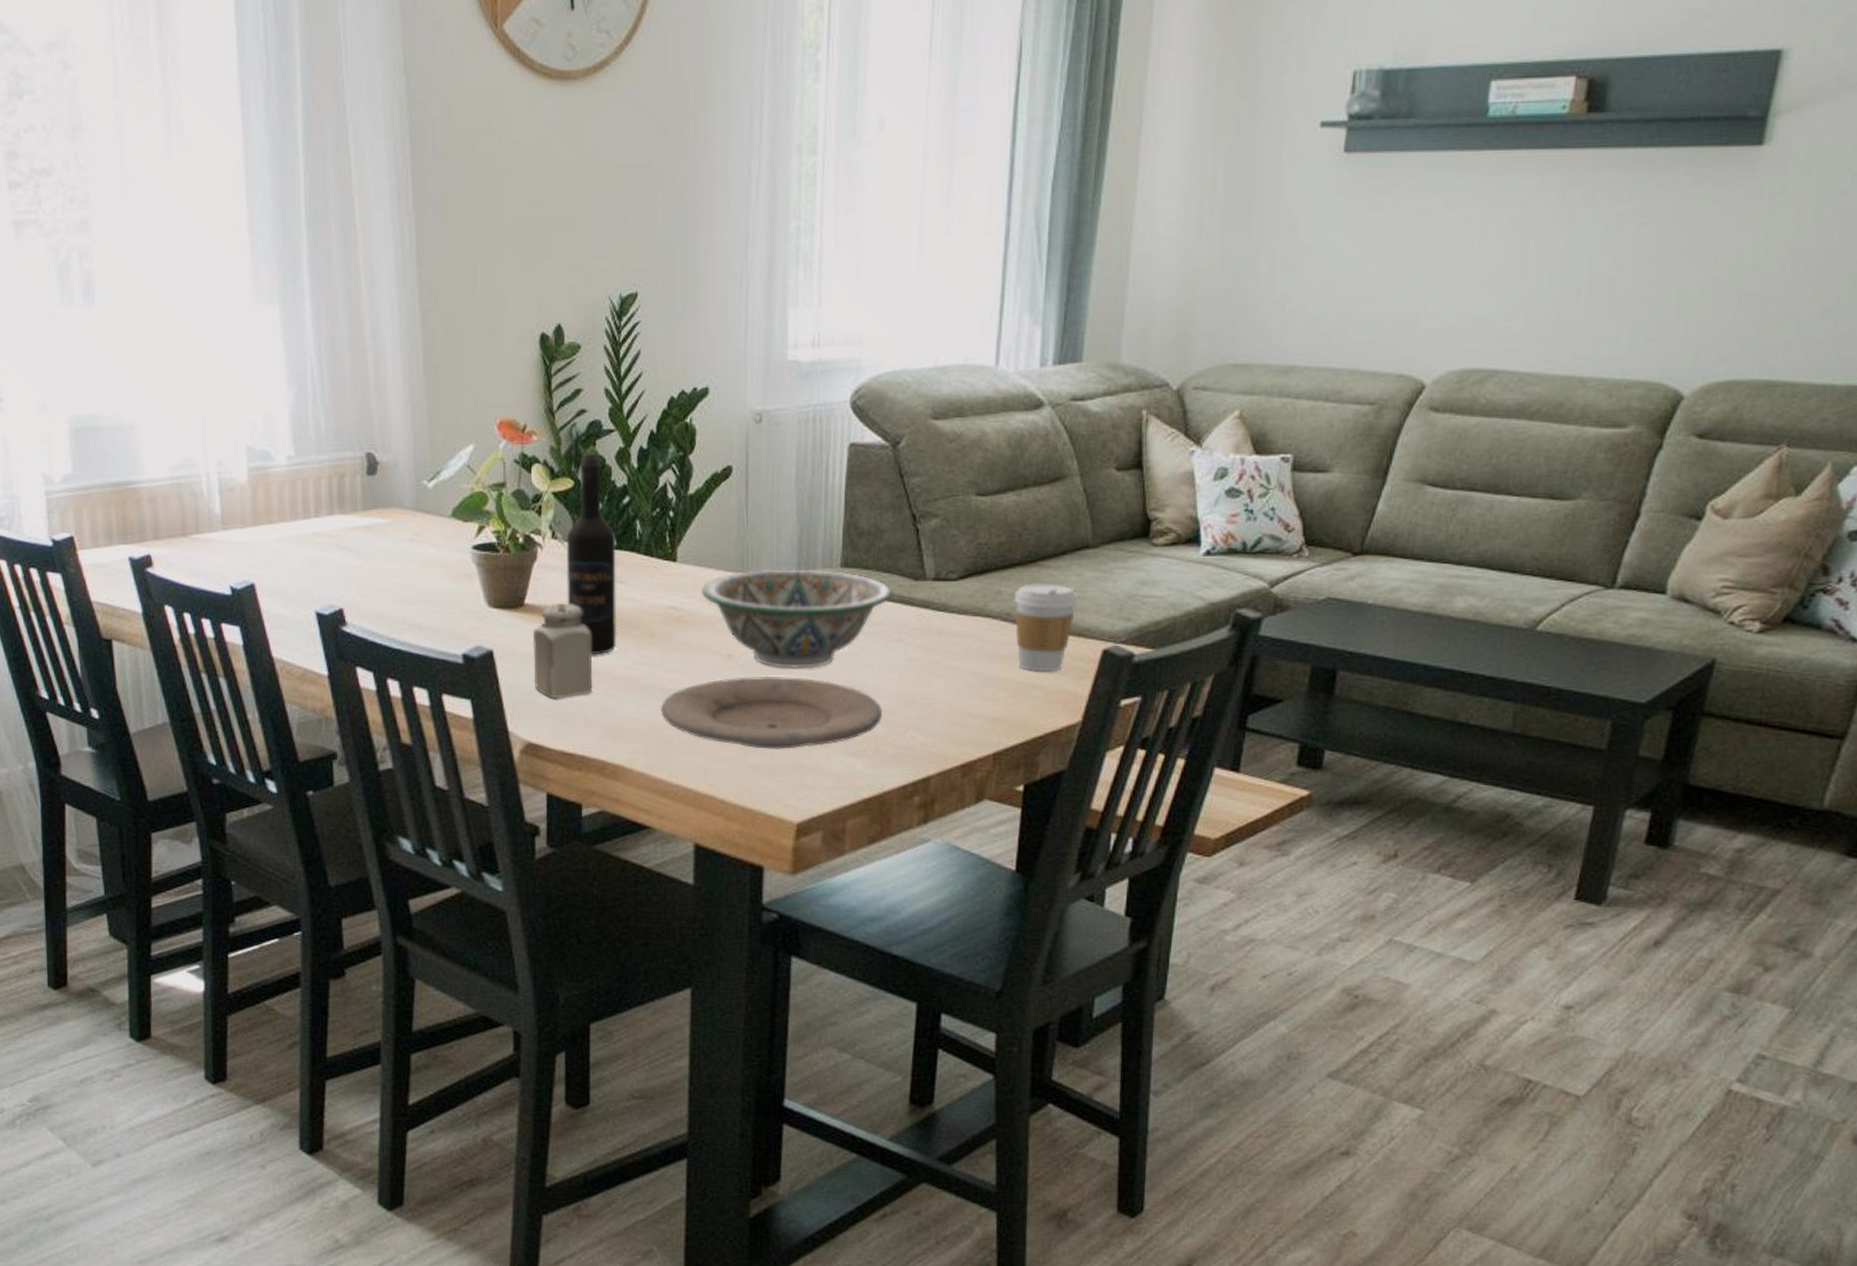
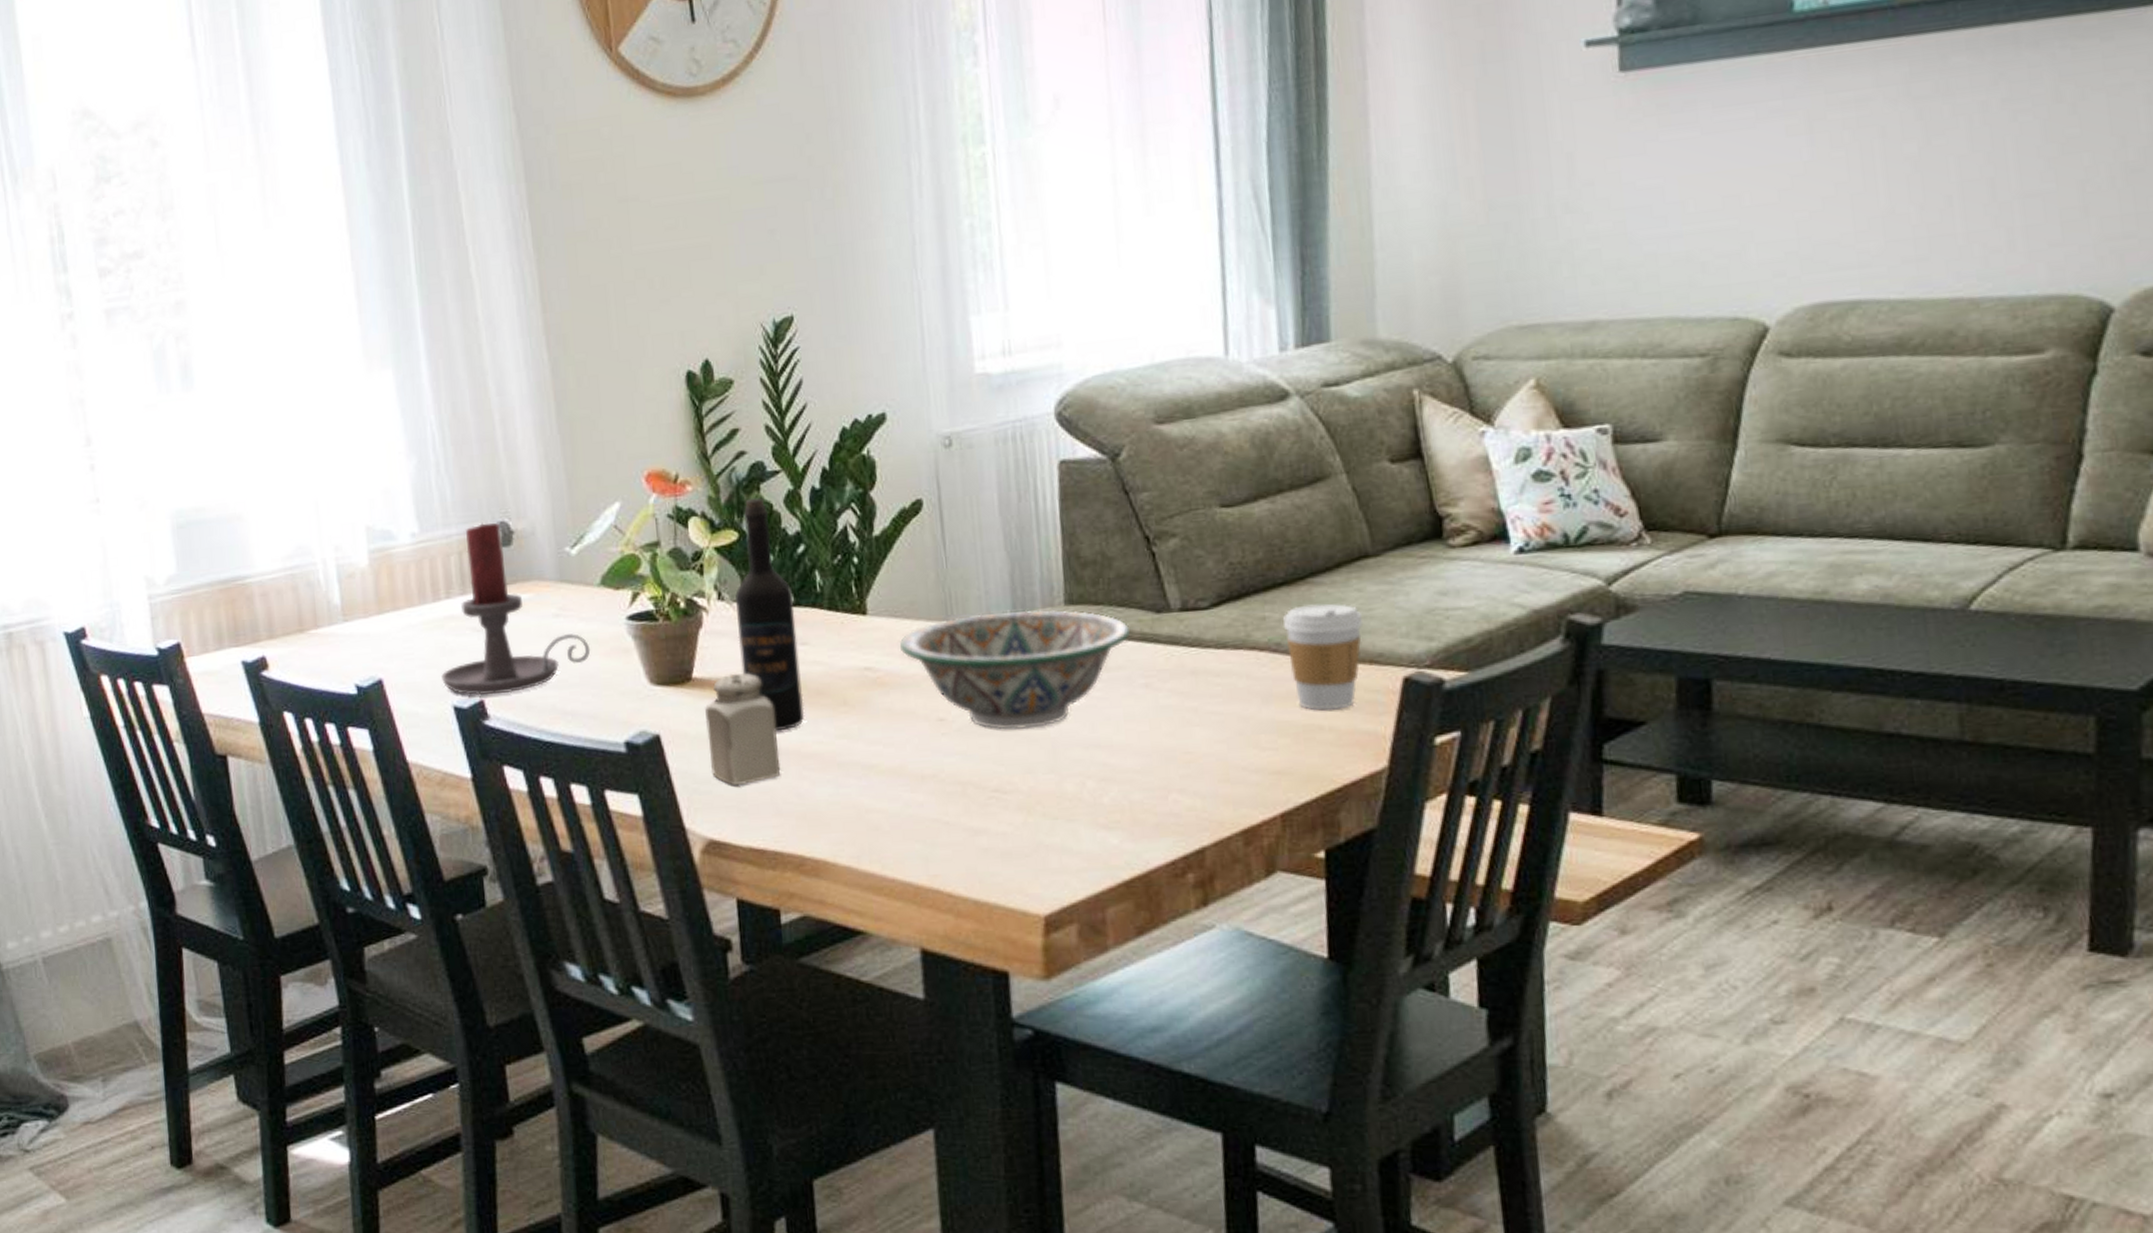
candle holder: none [307,451,439,605] -> present [441,522,591,696]
plate: present [661,676,882,749] -> none [864,739,1136,829]

